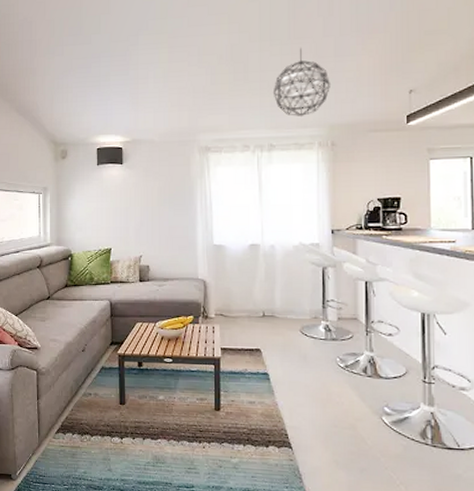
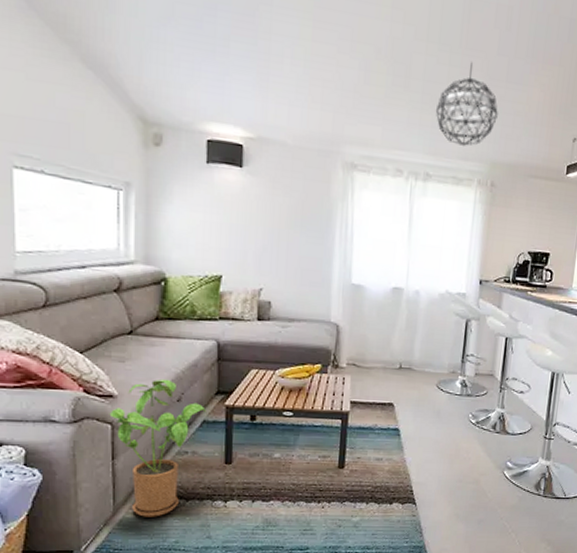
house plant: none [35,333,105,450] -> present [109,379,207,517]

